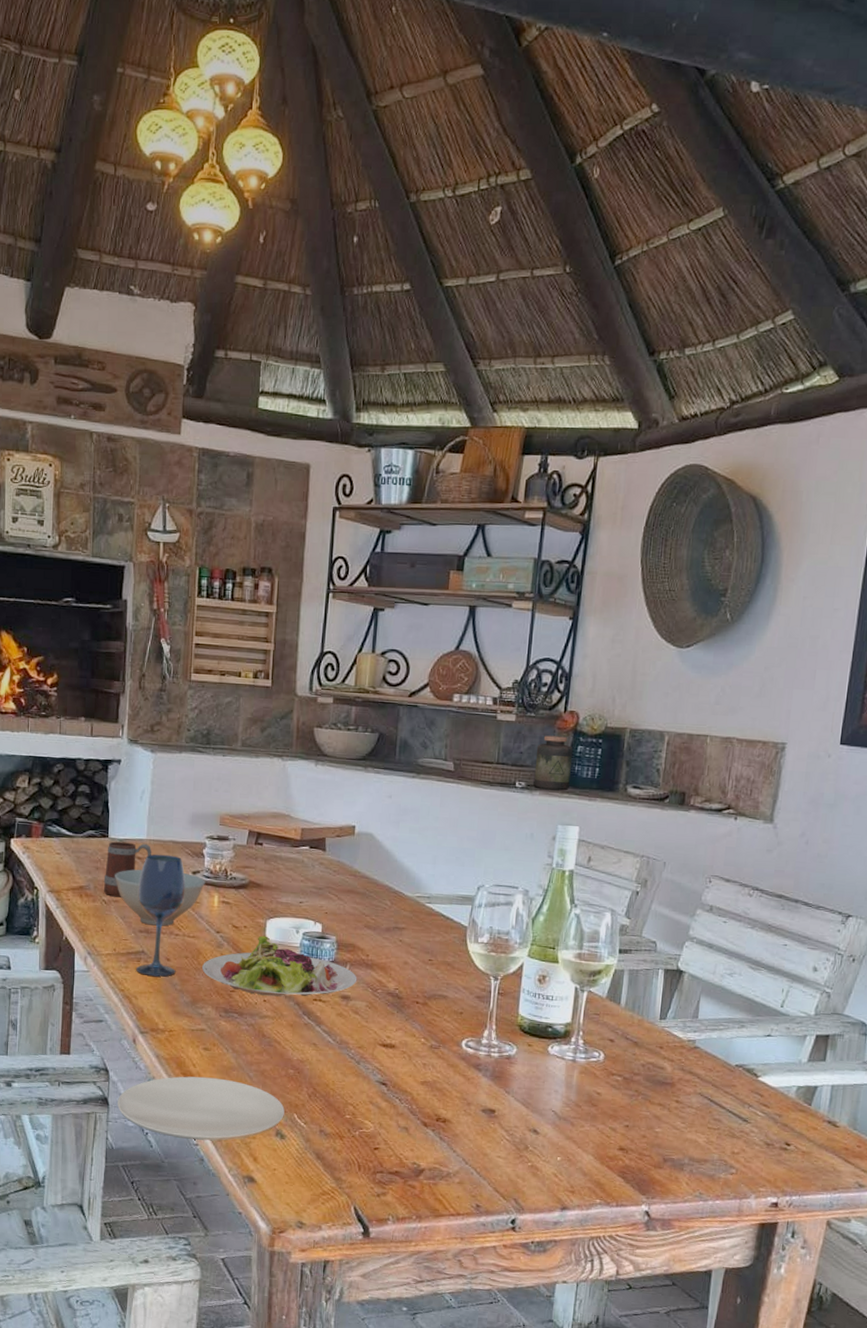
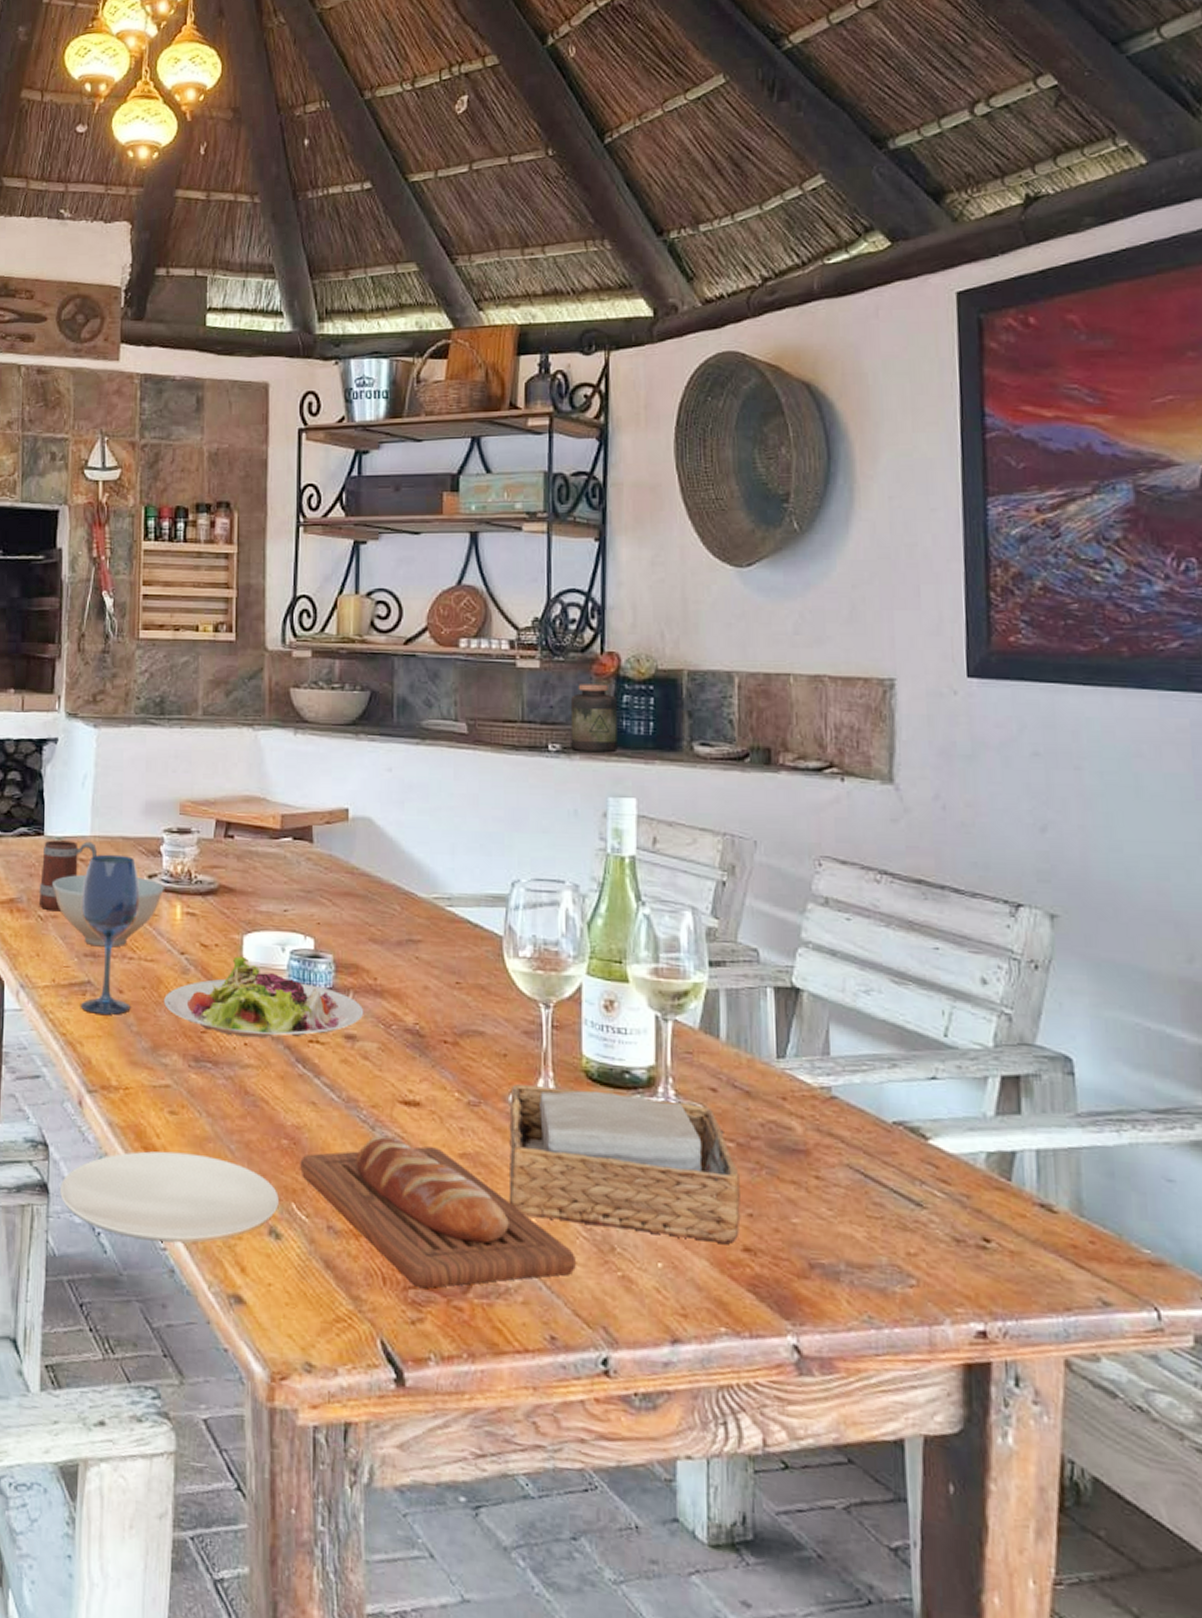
bread loaf: none [302,1067,499,1173] -> present [300,1135,576,1288]
napkin holder: none [455,1034,623,1145] -> present [509,1085,741,1244]

